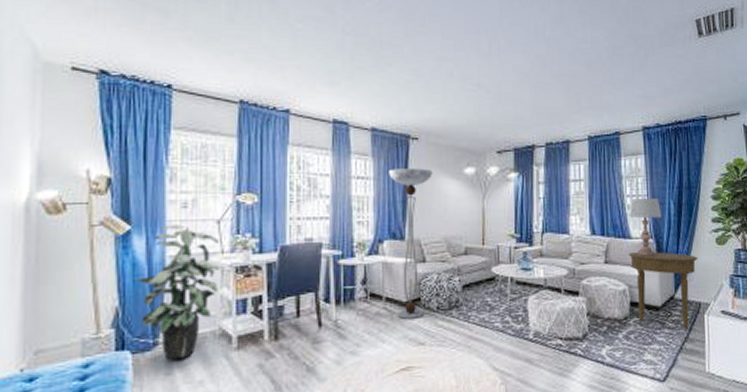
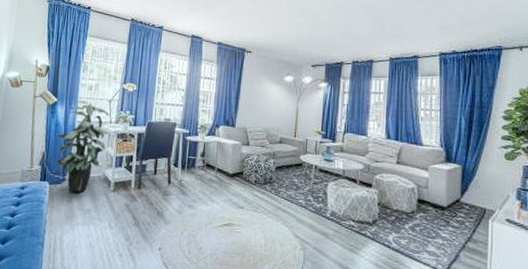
floor lamp: present [389,168,433,320] -> none [224,73,260,188]
lamp: present [629,197,662,256] -> none [422,112,453,163]
side table: present [629,252,698,329] -> none [419,157,486,230]

